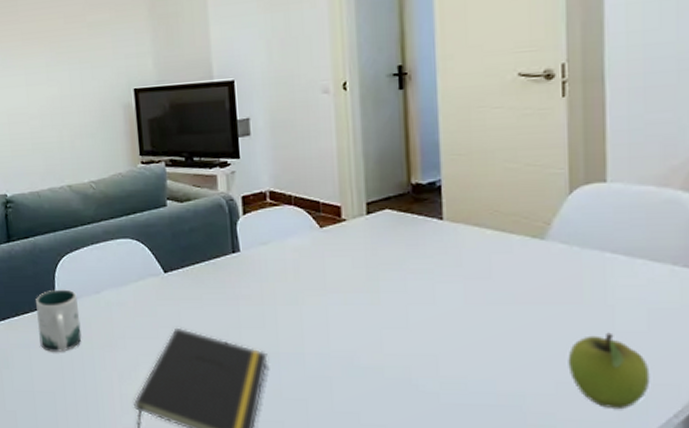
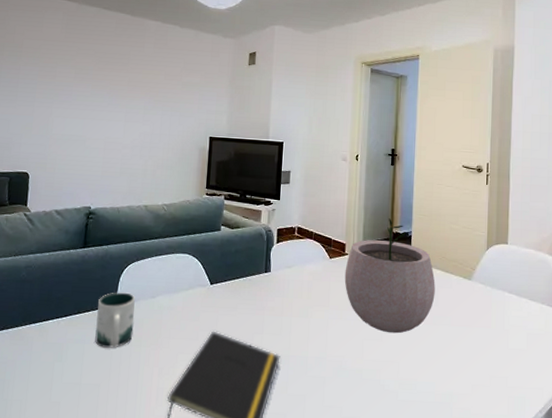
plant pot: none [344,165,486,319] -> present [344,218,435,334]
fruit: present [568,332,650,410] -> none [480,349,527,407]

